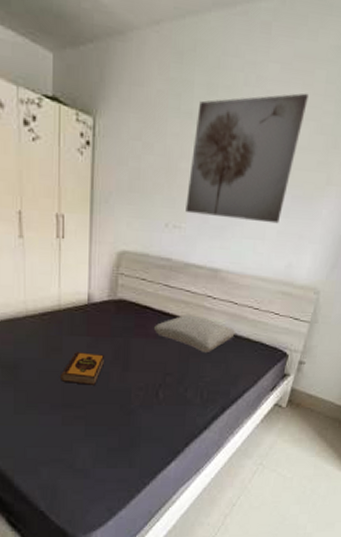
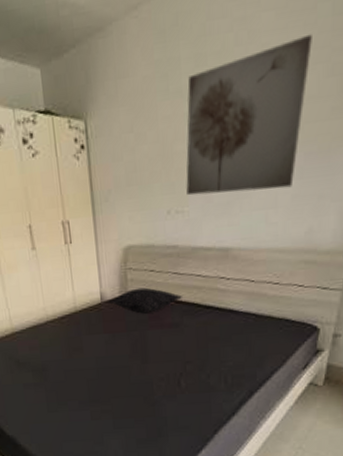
hardback book: present [61,352,105,385] -> none [84,349,124,380]
pillow: none [95,294,170,321] -> present [108,287,182,314]
pillow: present [153,313,237,352] -> none [167,298,257,336]

